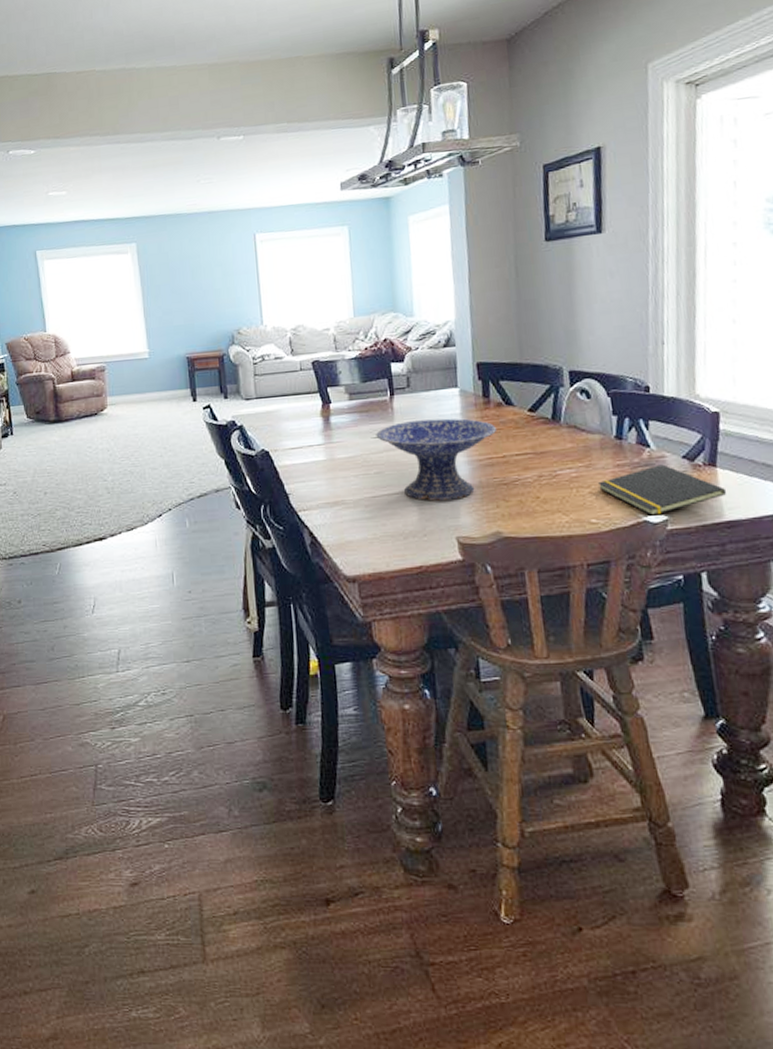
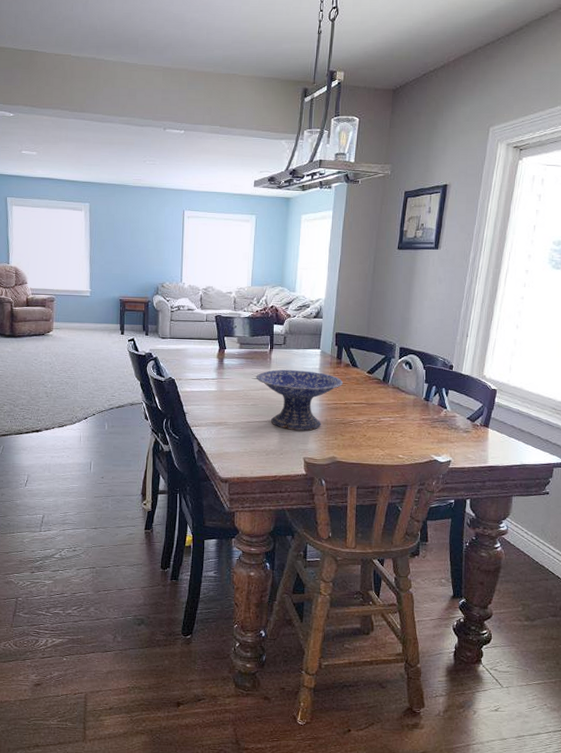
notepad: present [597,464,727,516] -> none [407,422,493,457]

